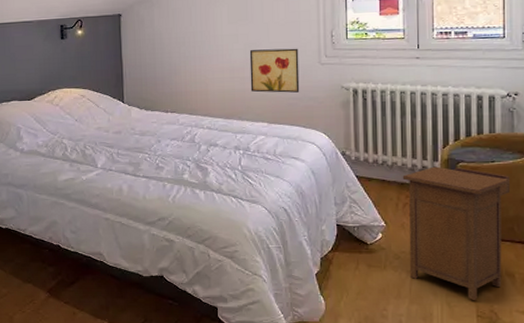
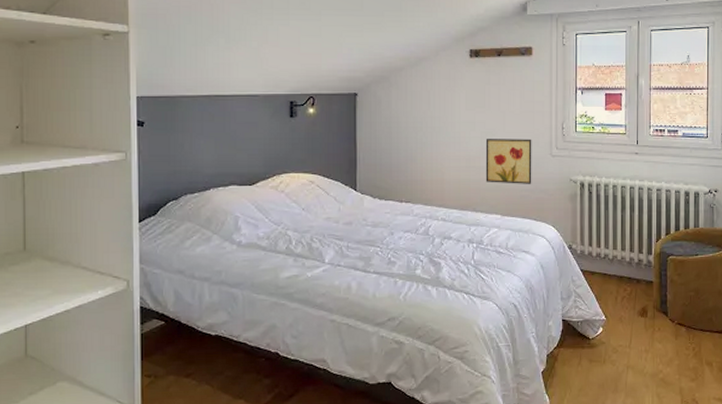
nightstand: present [402,166,510,300] -> none [621,260,710,390]

